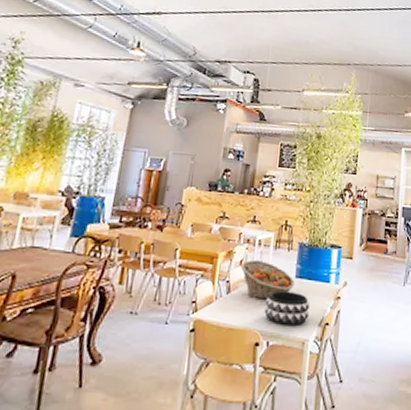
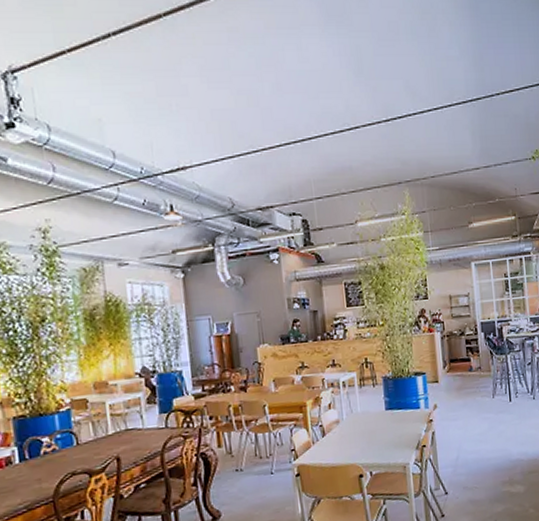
fruit basket: present [240,259,295,300] -> none [330,400,386,437]
decorative bowl: present [264,291,310,327] -> none [361,423,405,456]

